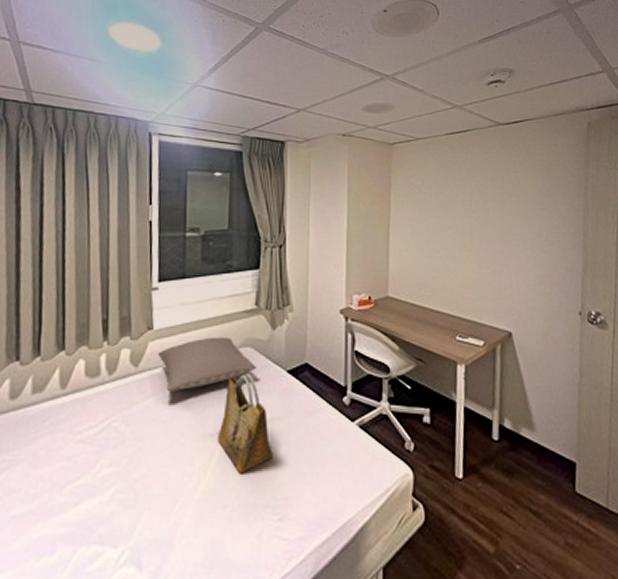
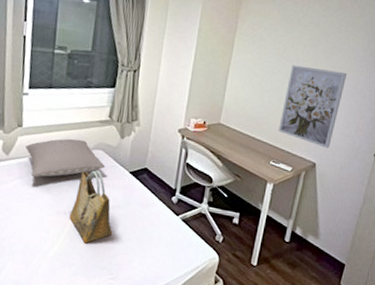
wall art: none [458,217,527,311] -> present [278,65,348,148]

